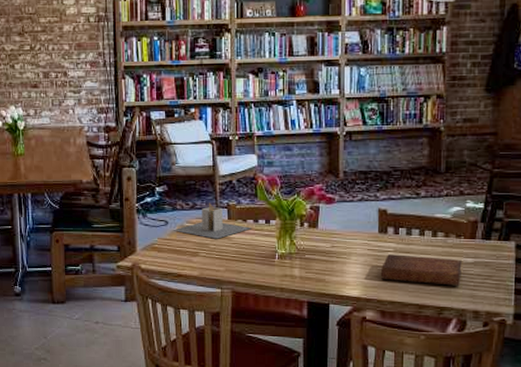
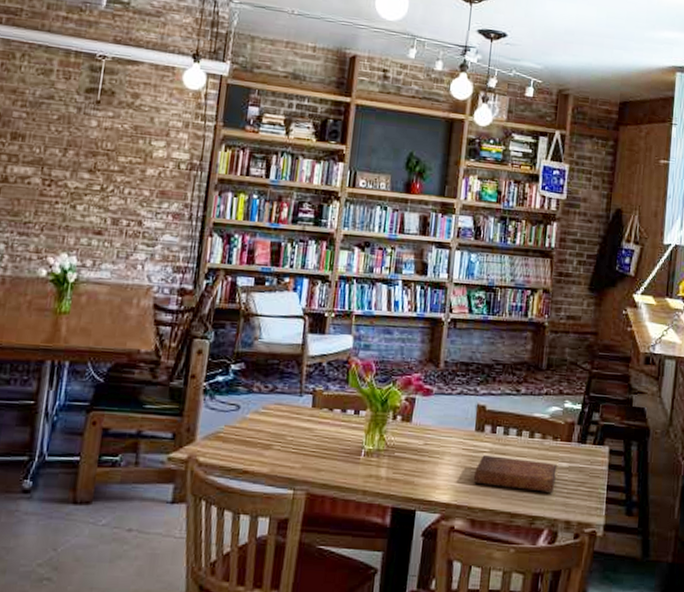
utensil holder: present [173,202,251,239] -> none [245,386,338,430]

